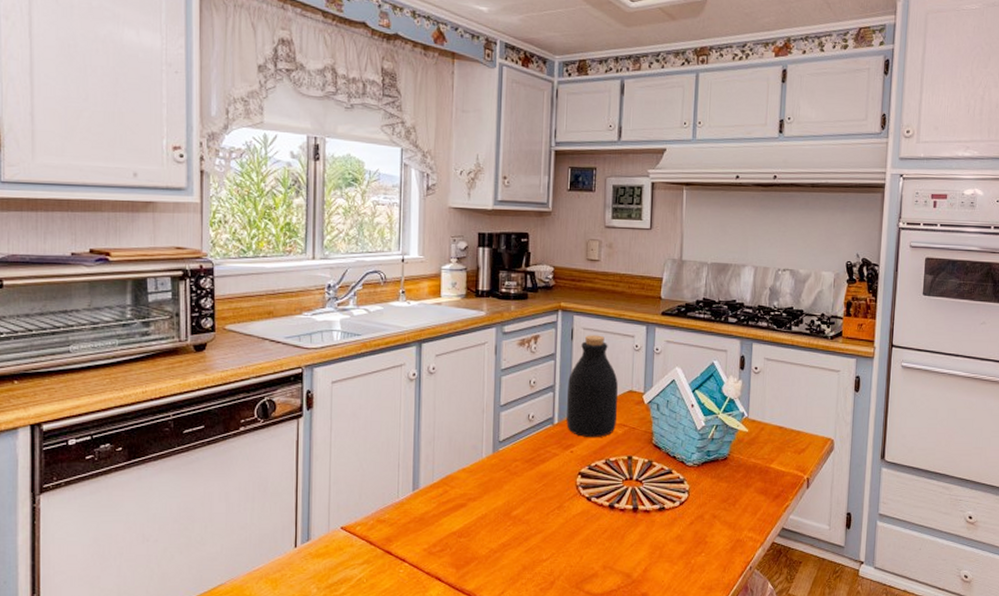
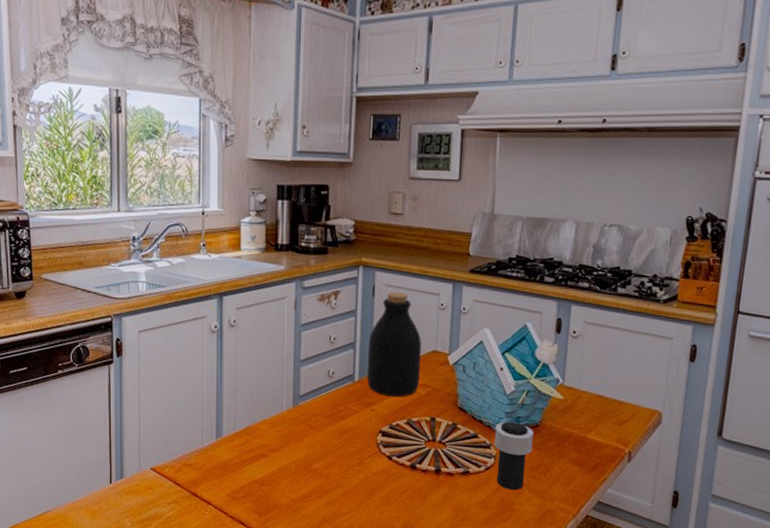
cup: none [687,456,723,522] -> present [494,422,534,490]

